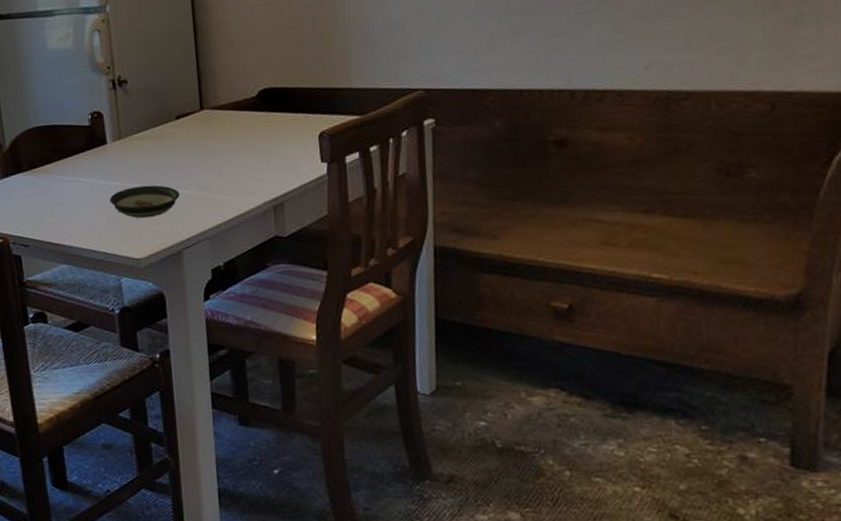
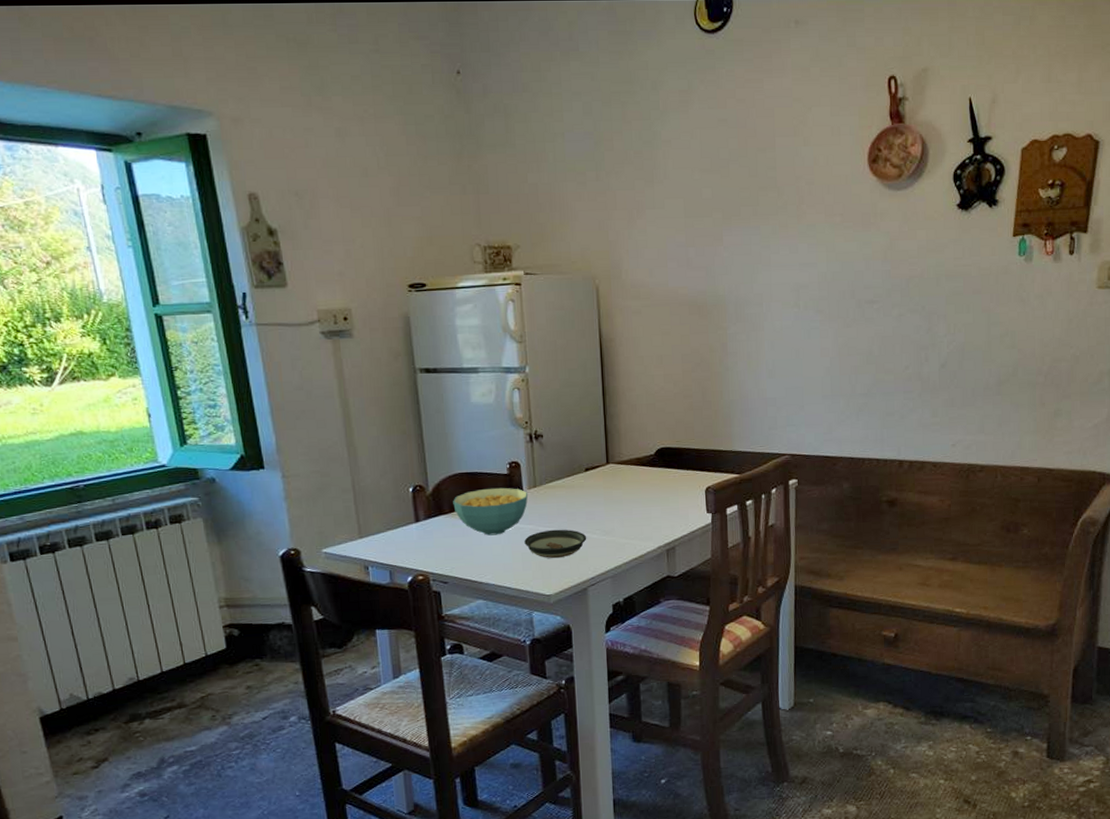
cereal bowl: none [31,140,113,194] -> present [453,487,528,536]

